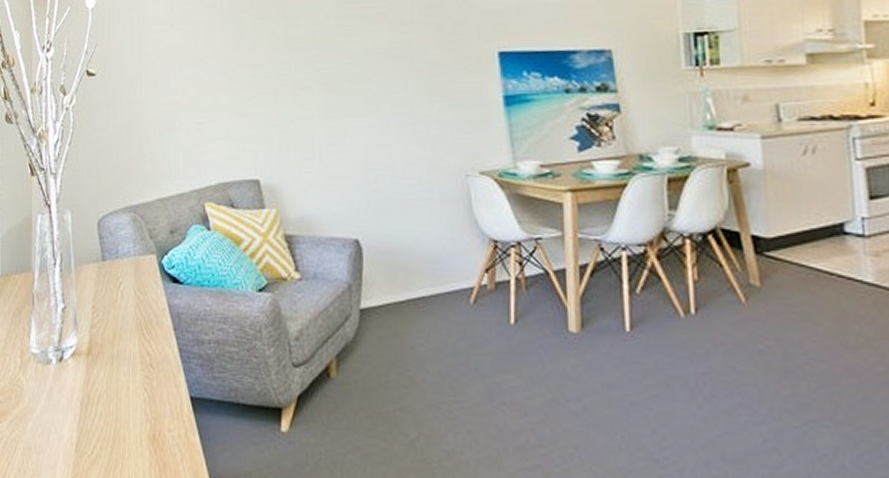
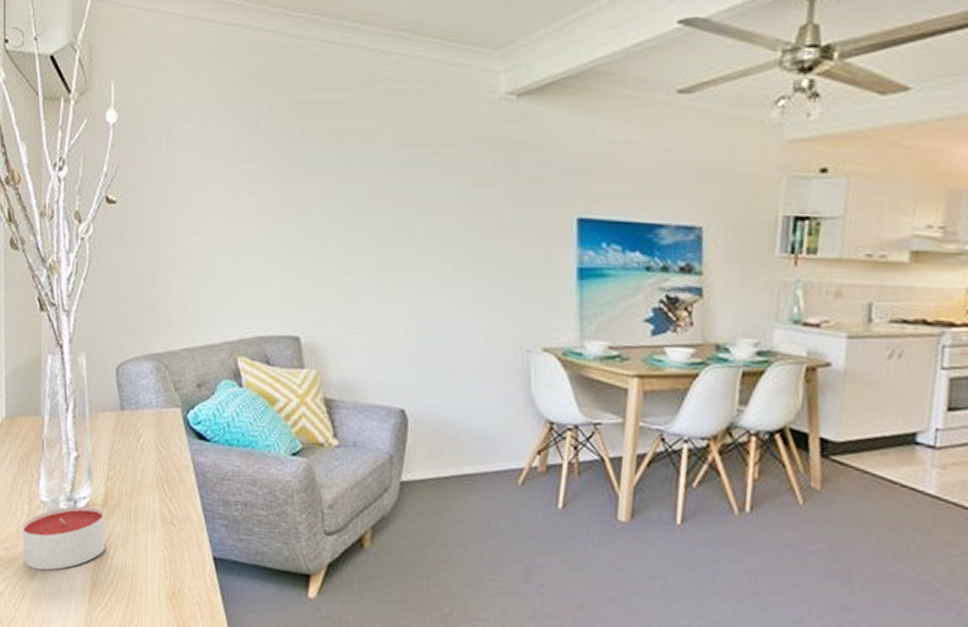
candle: none [15,354,91,422] -> present [22,506,106,571]

